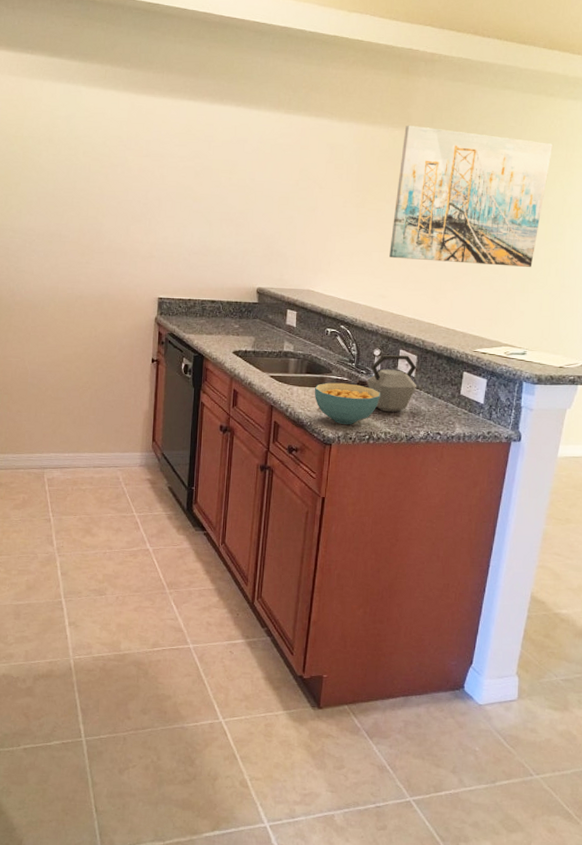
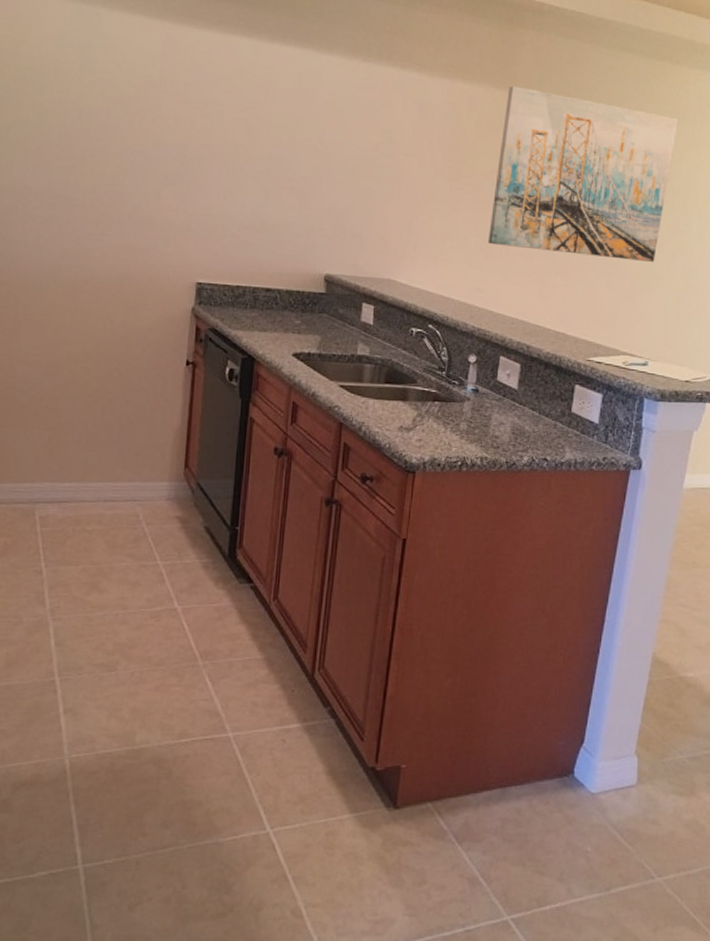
cereal bowl: present [314,382,381,425] -> none [394,395,477,448]
kettle: present [356,355,417,413] -> none [447,362,520,433]

